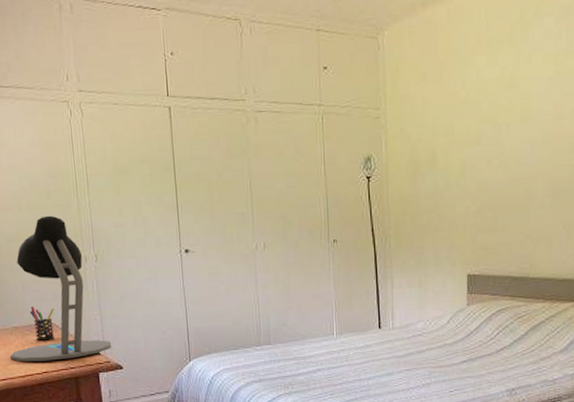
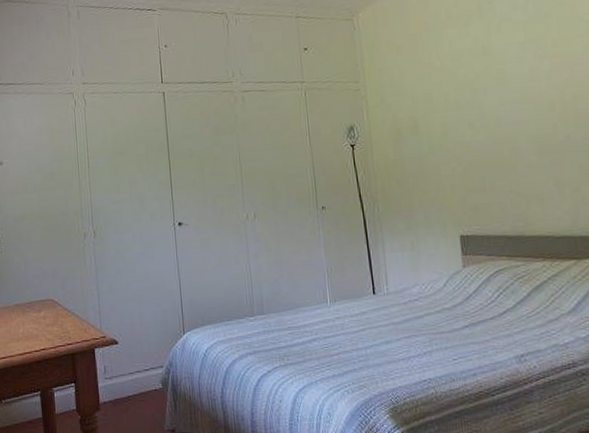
desk lamp: present [10,215,111,362] -> none [11,196,107,339]
pen holder: present [29,306,55,341] -> none [31,283,55,317]

